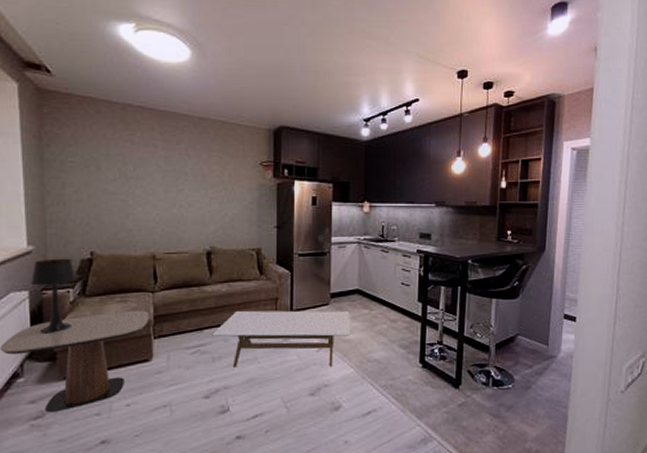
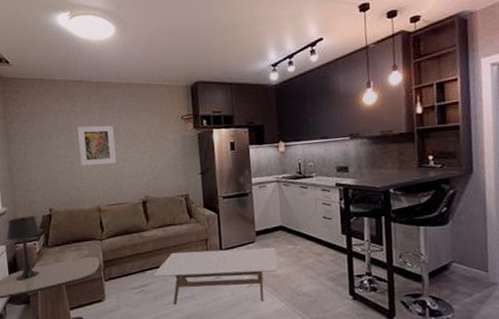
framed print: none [133,159,179,206] -> present [77,125,116,167]

